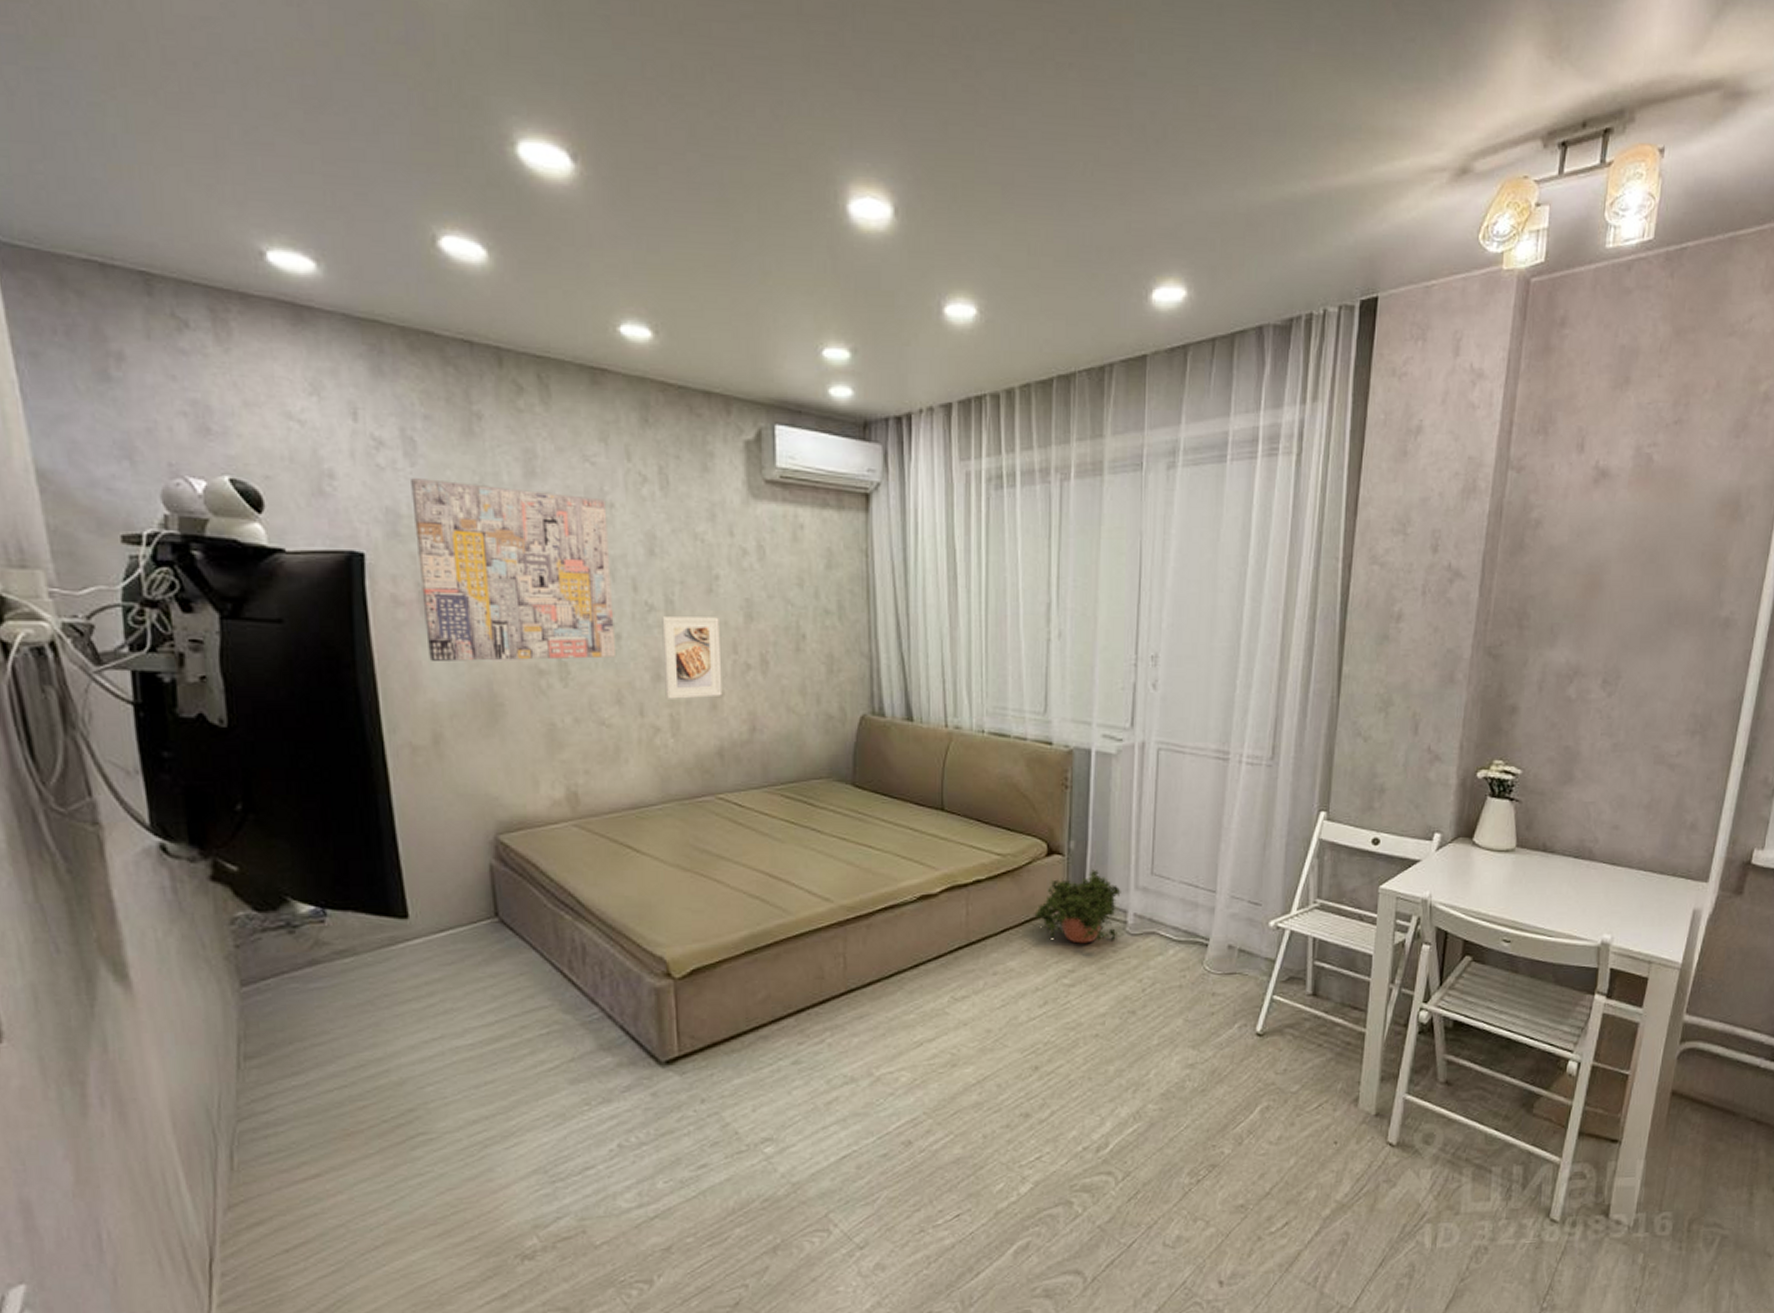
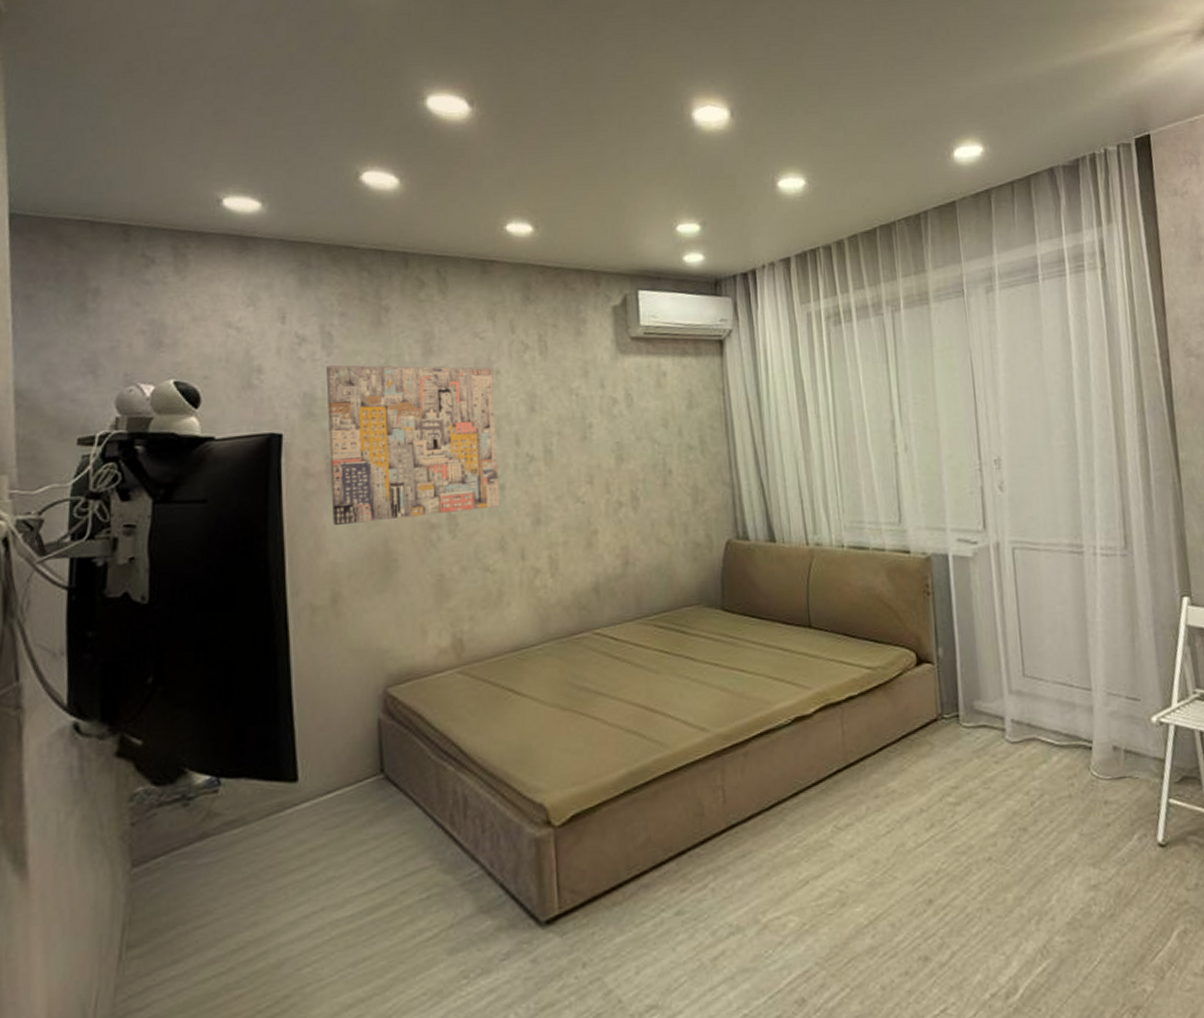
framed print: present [662,616,723,699] -> none [541,461,597,541]
potted plant: present [1034,870,1121,944] -> none [910,676,999,757]

